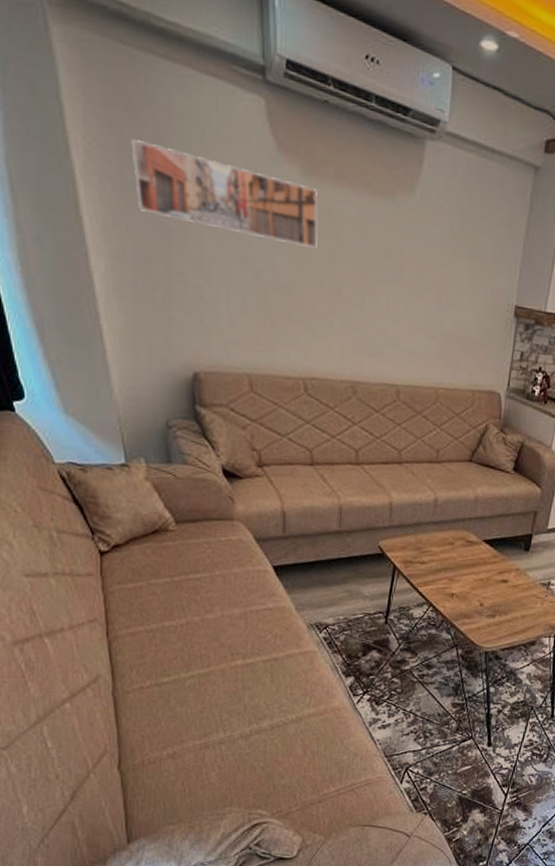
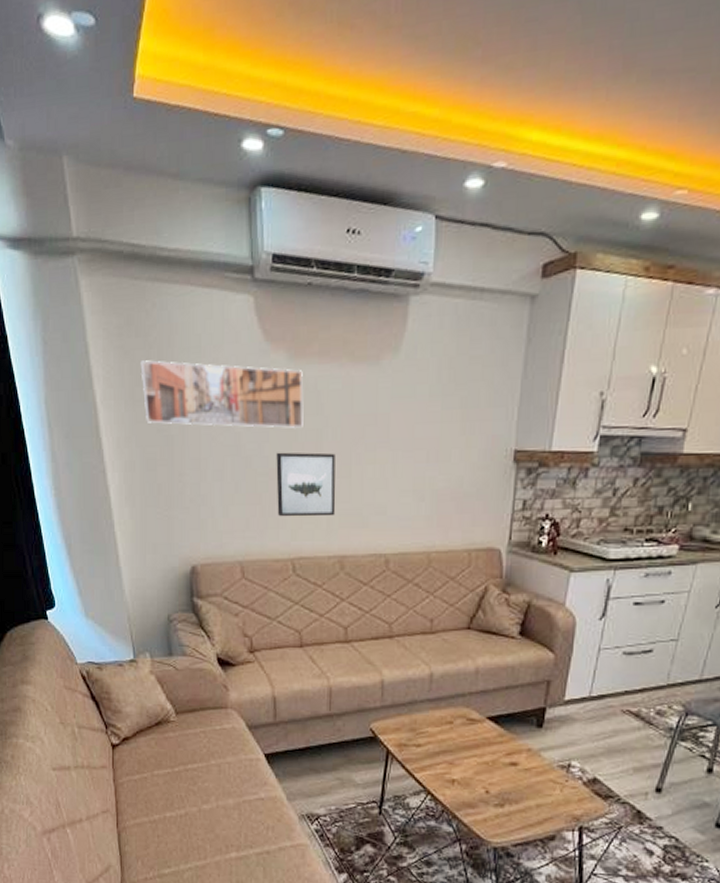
wall art: none [288,268,350,342] -> present [276,452,336,517]

